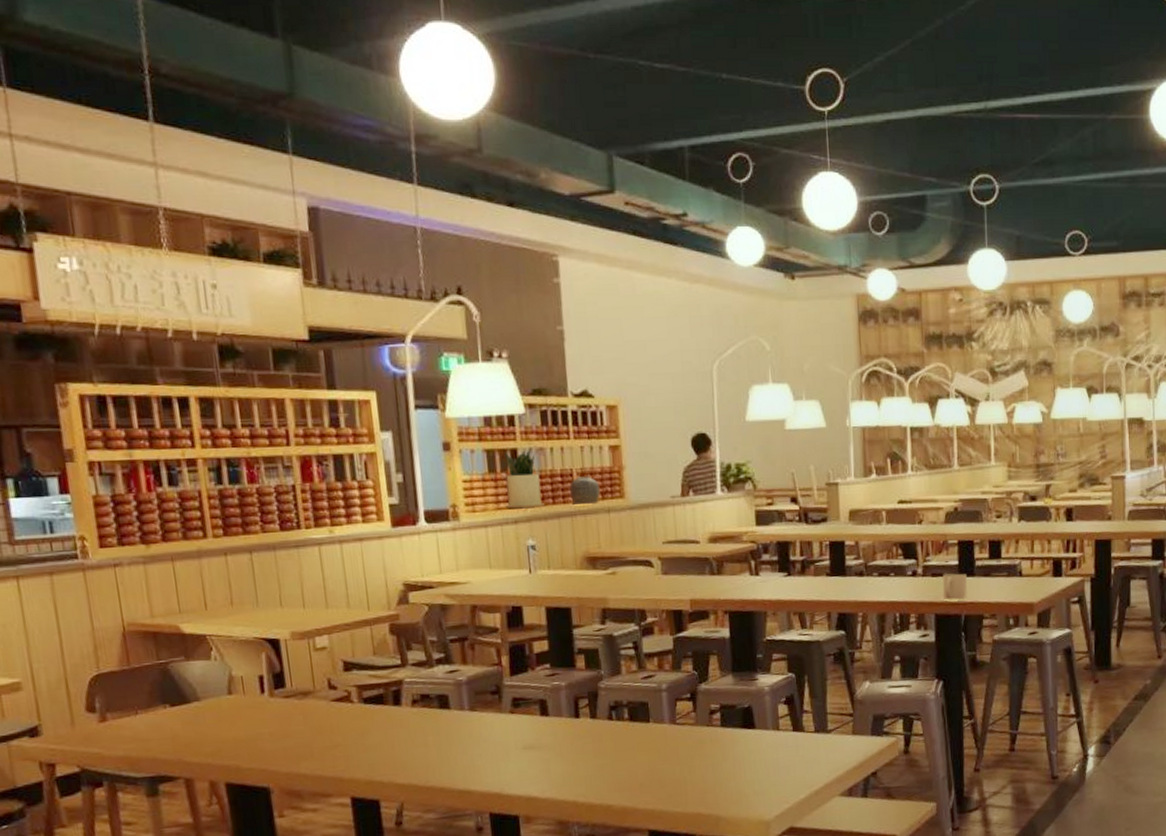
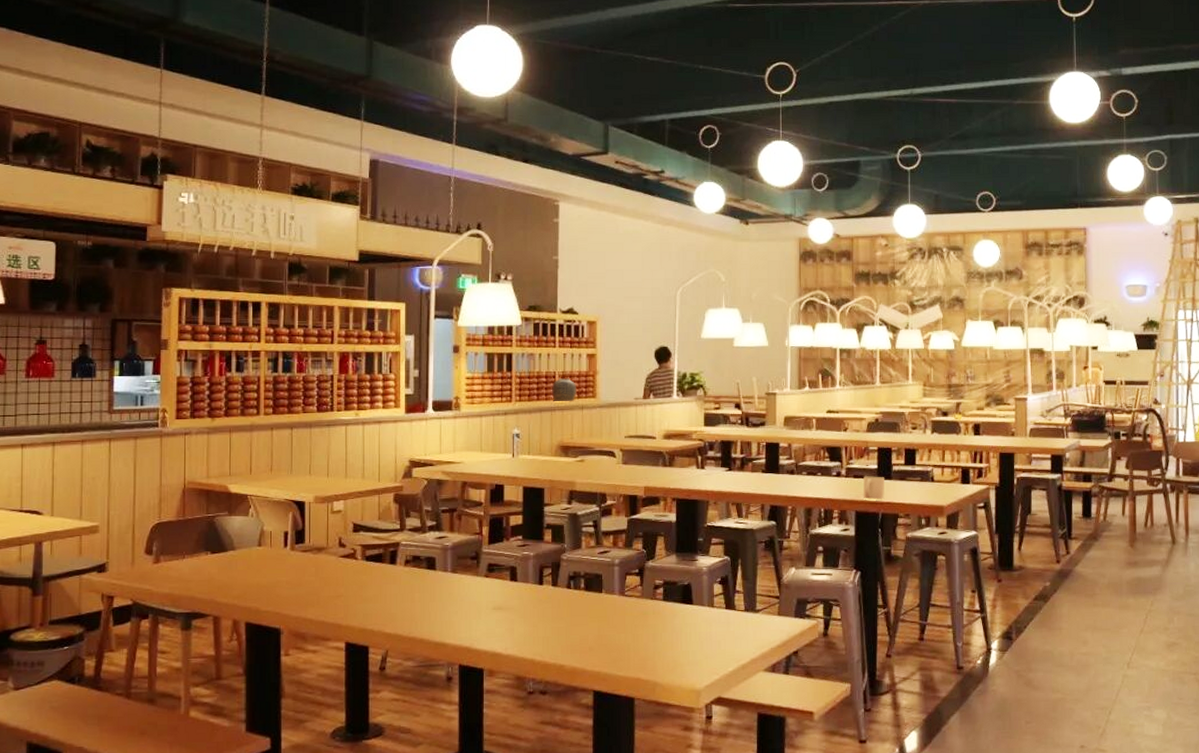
planter: present [504,450,546,509] -> none [498,355,531,403]

